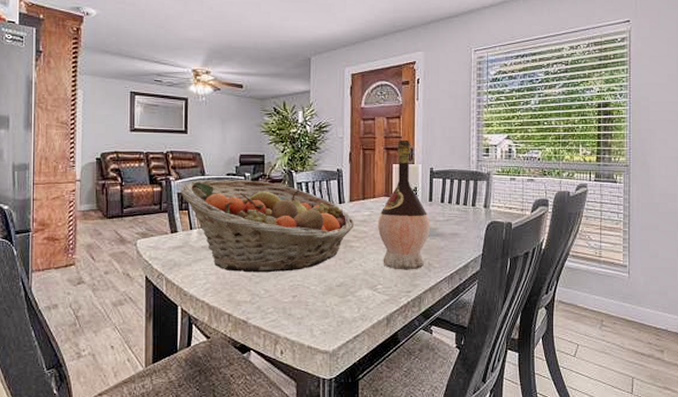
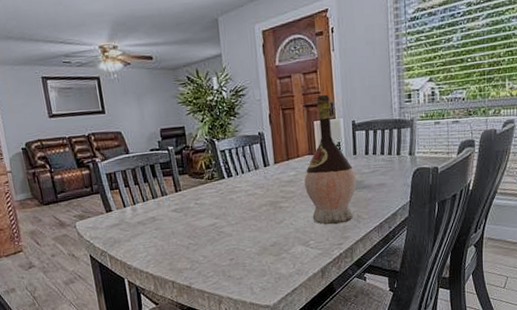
fruit basket: present [180,180,355,273] -> none [108,152,282,243]

